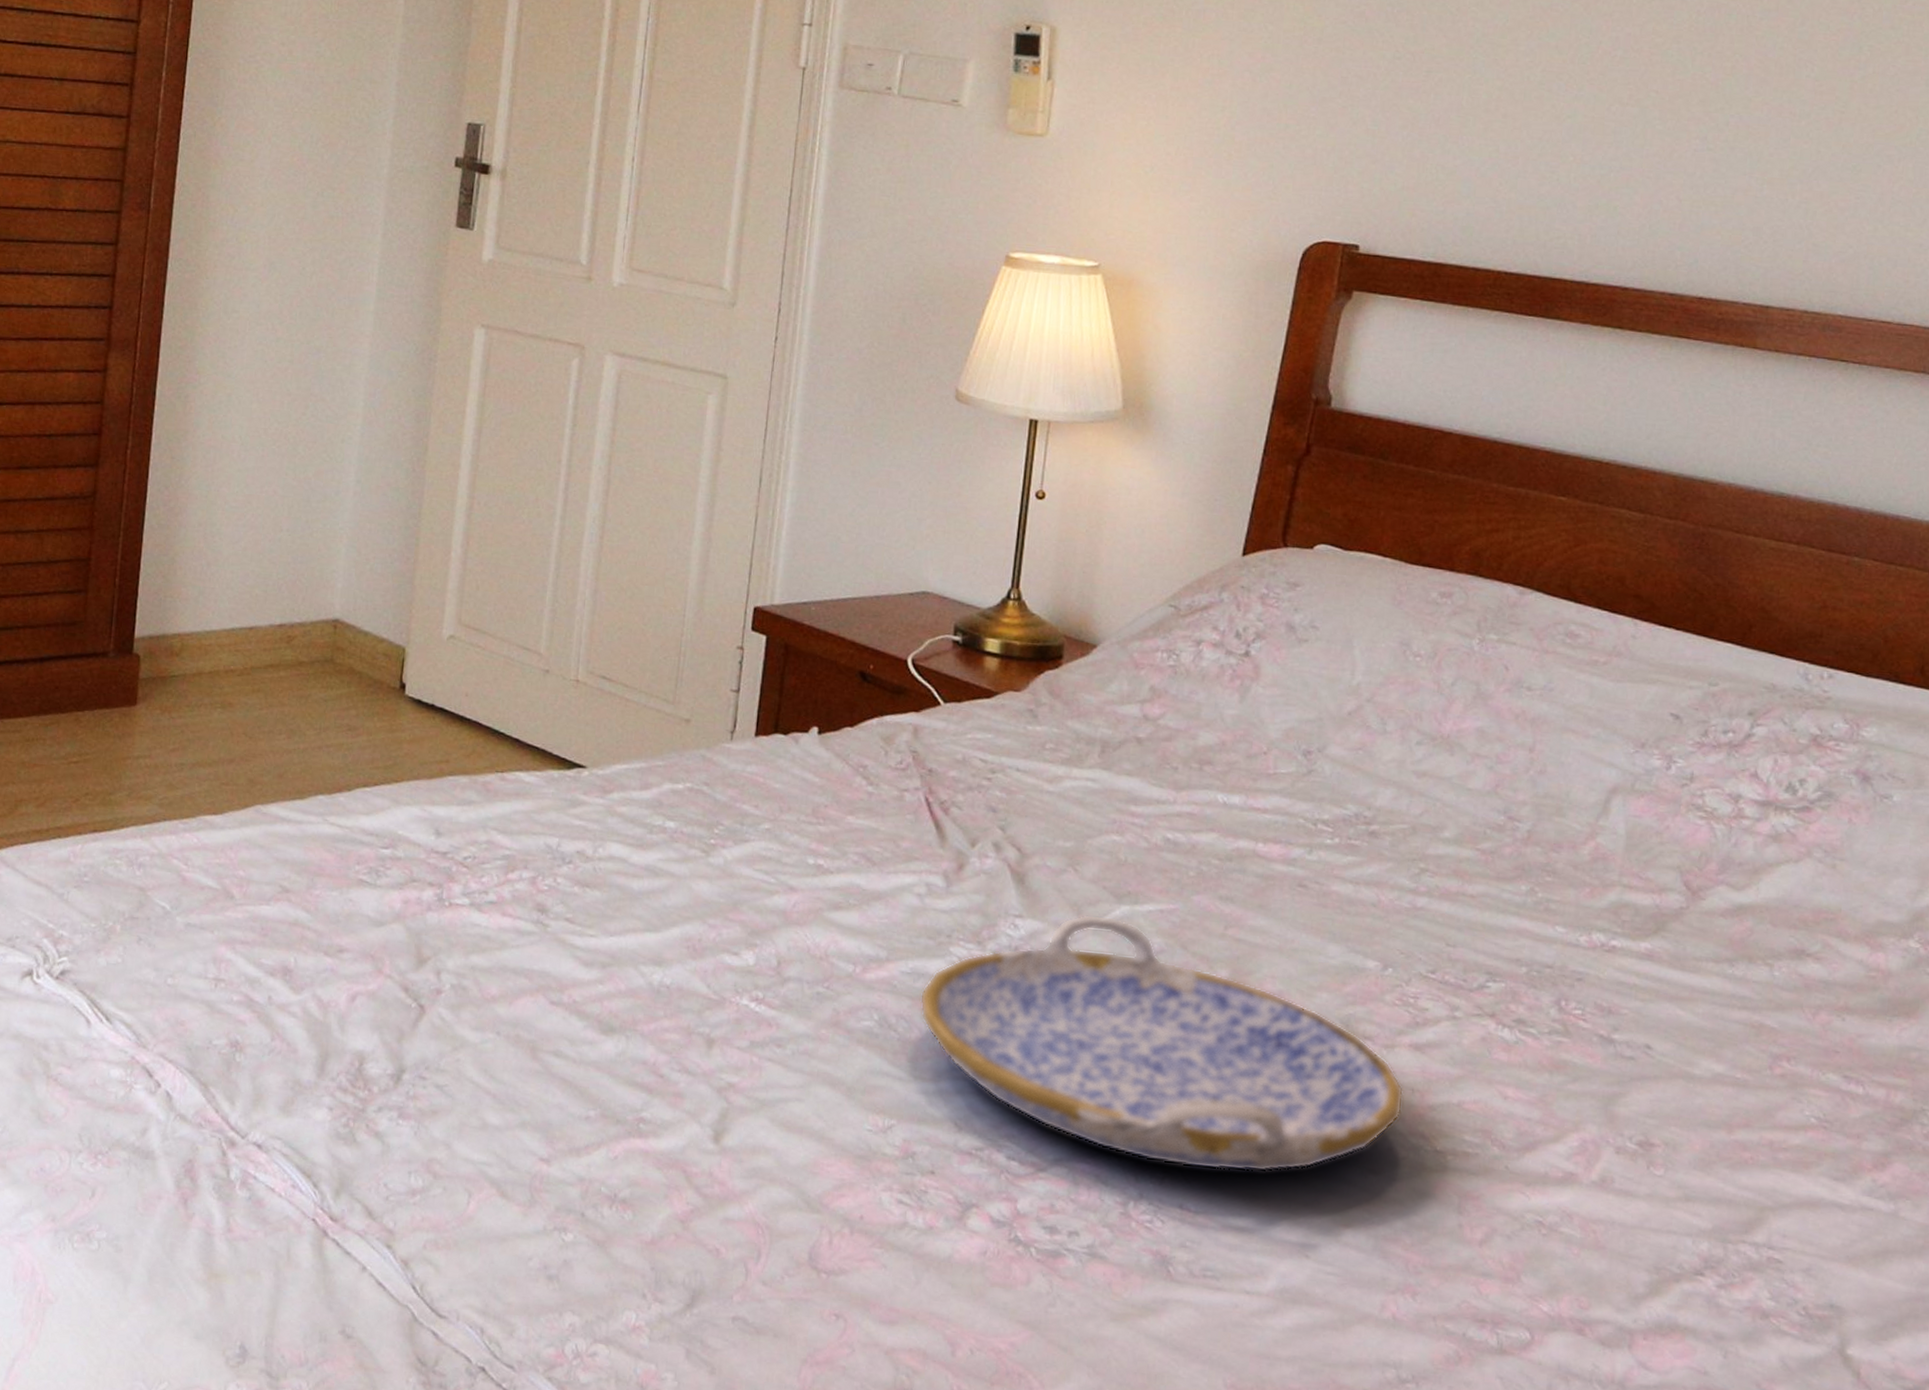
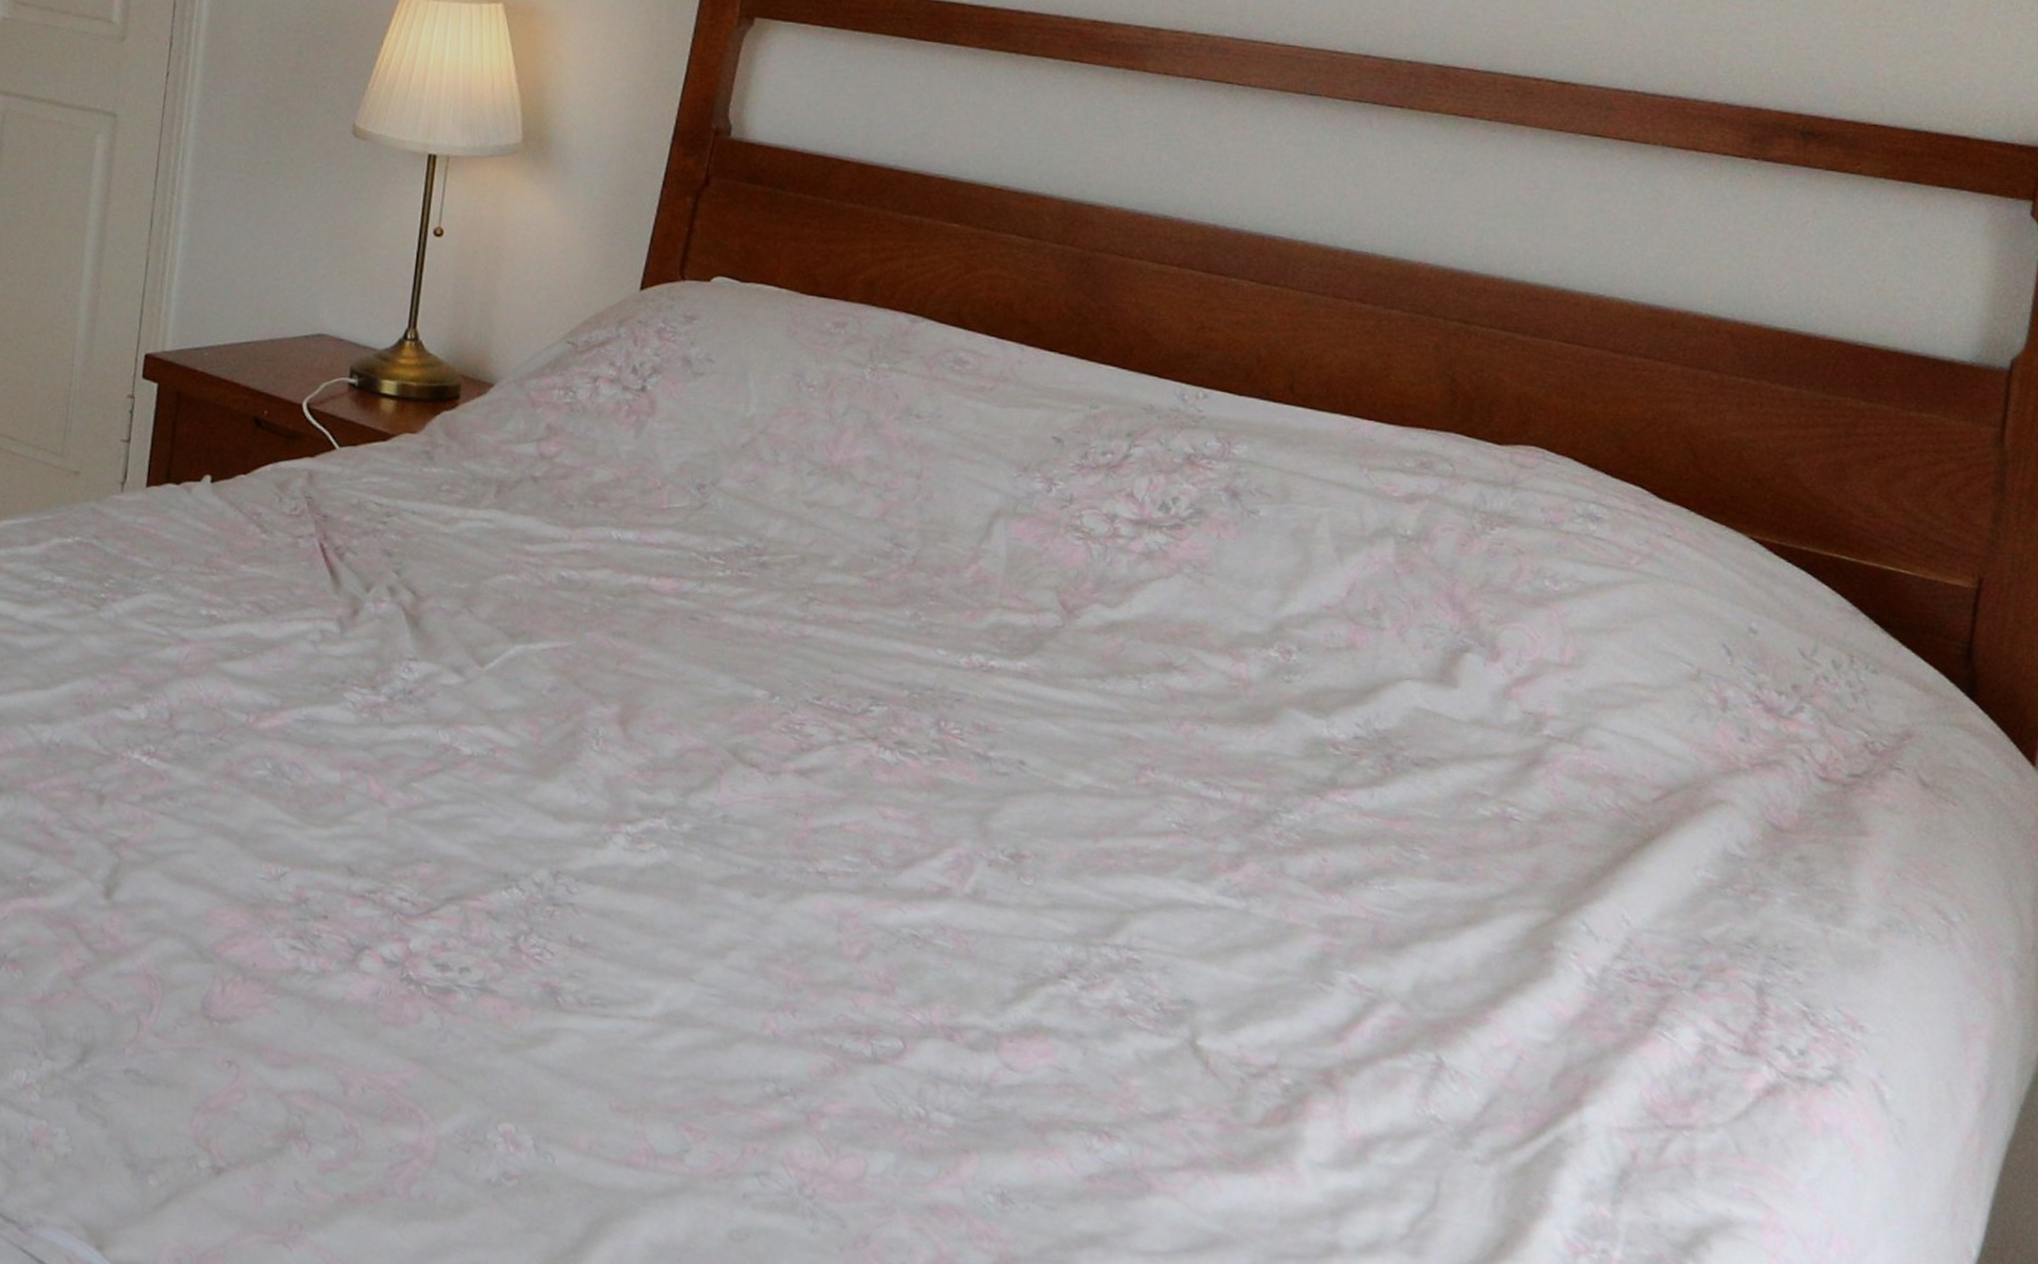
serving tray: present [919,914,1404,1173] -> none [313,654,789,901]

